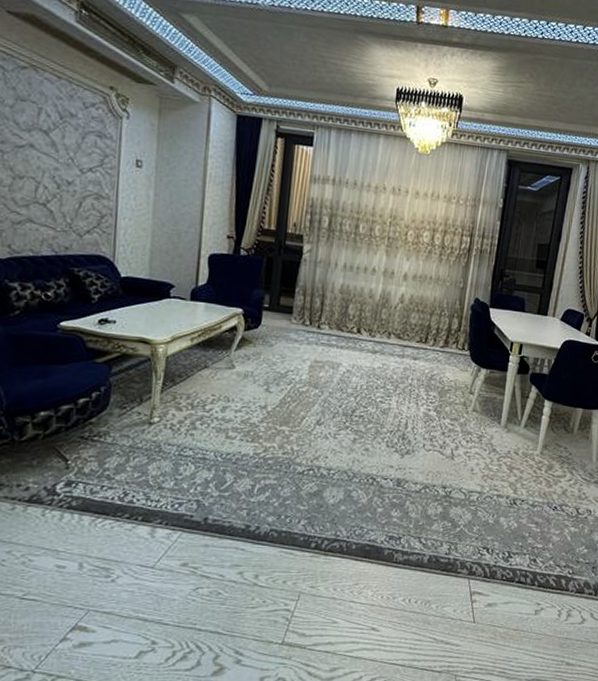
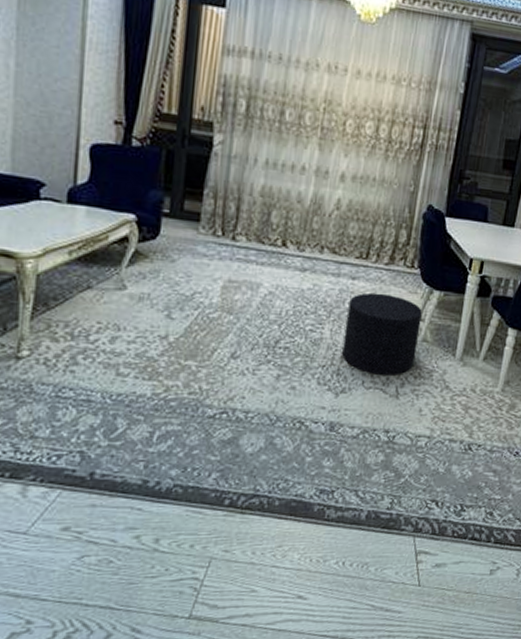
stool: none [406,370,472,440] -> present [342,292,422,375]

